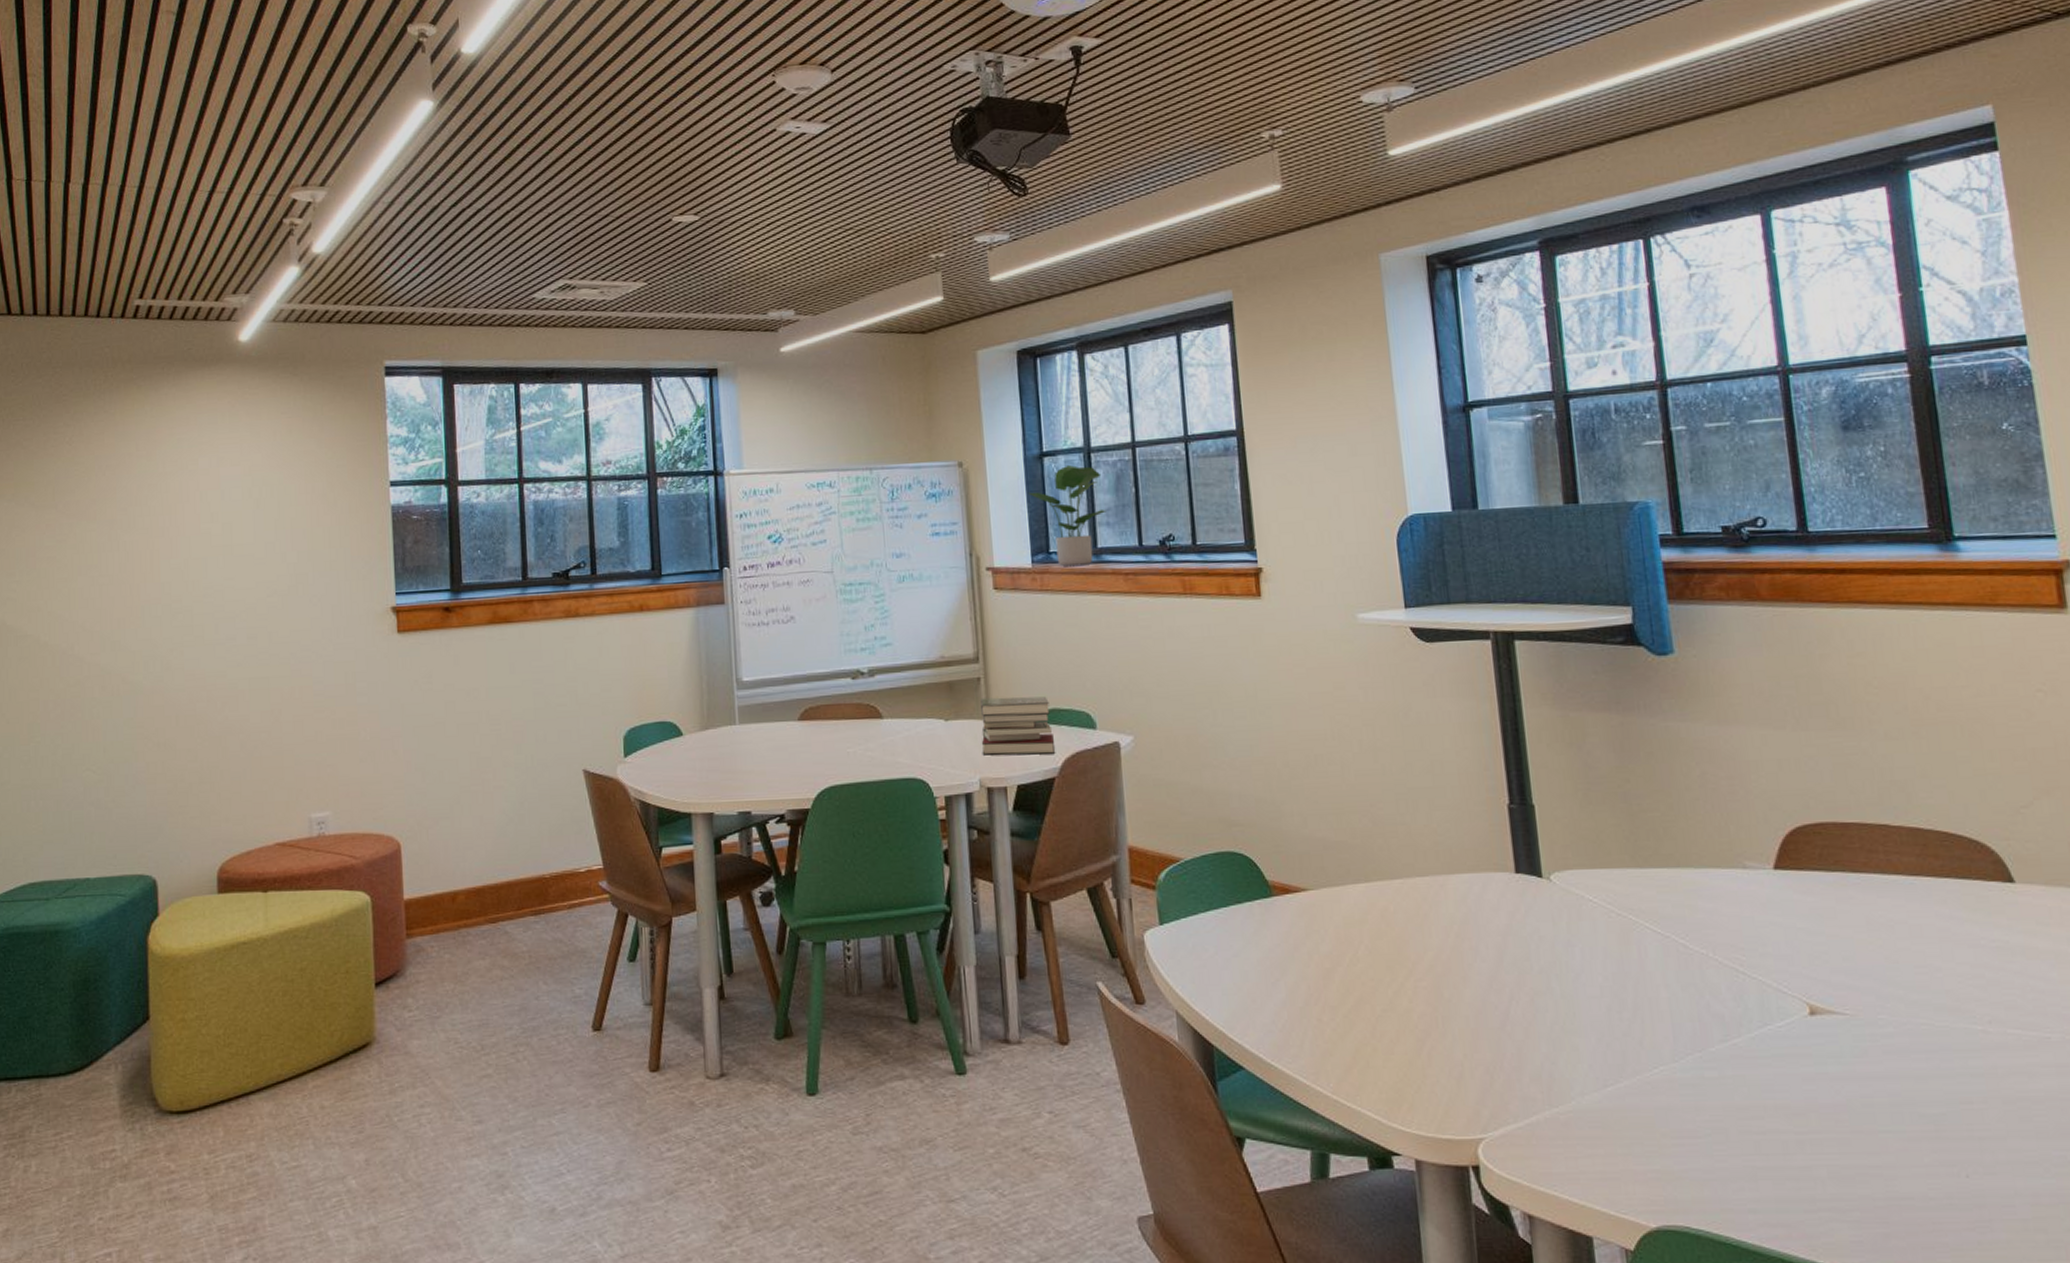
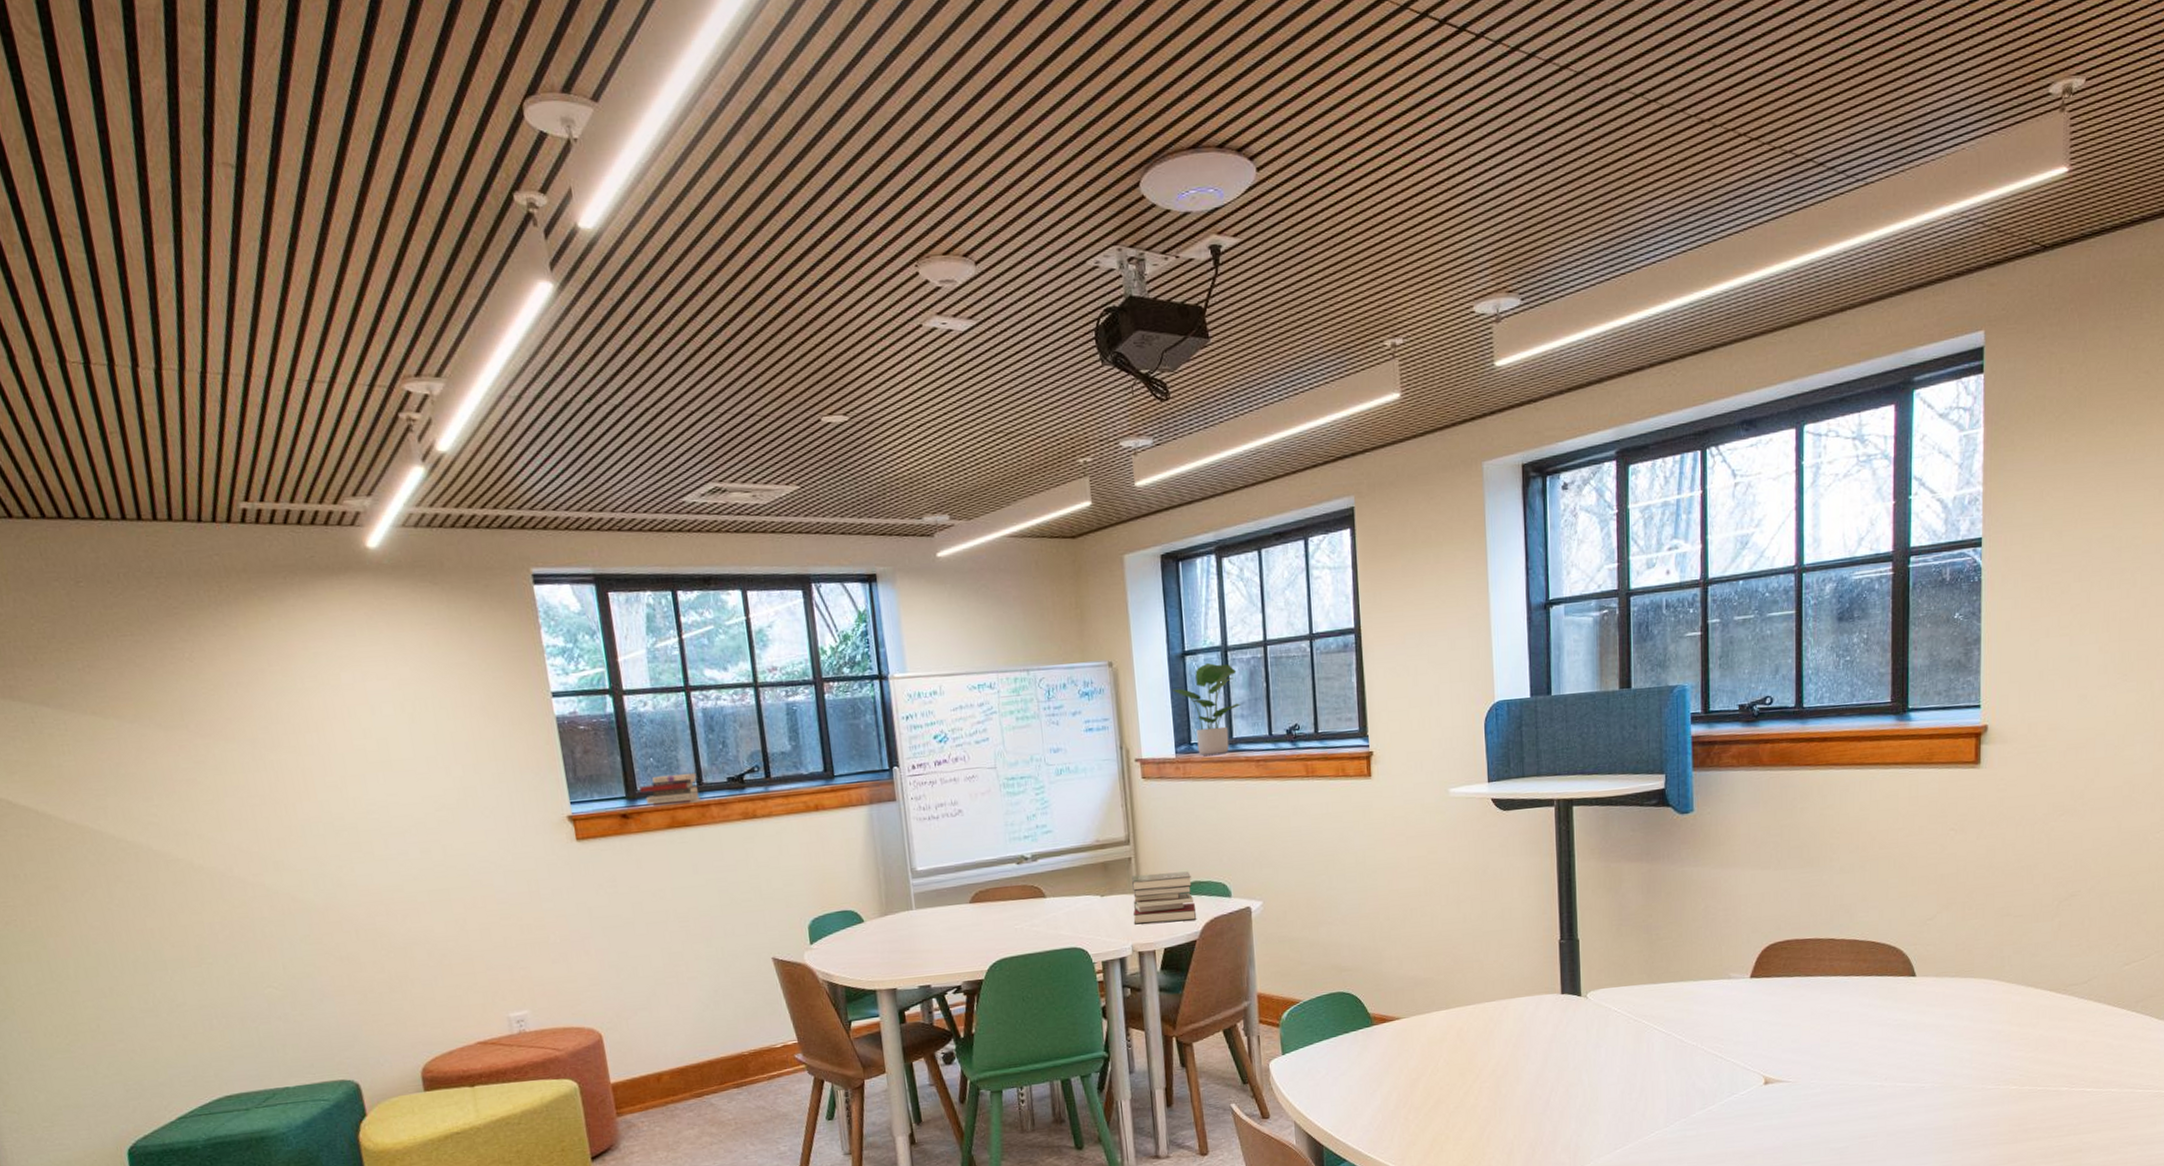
books: none [463,566,524,600] -> present [638,772,701,806]

